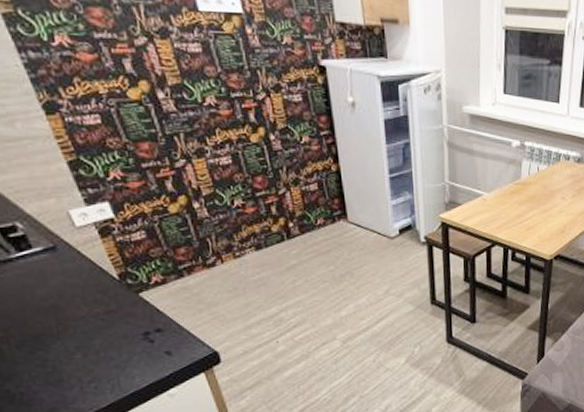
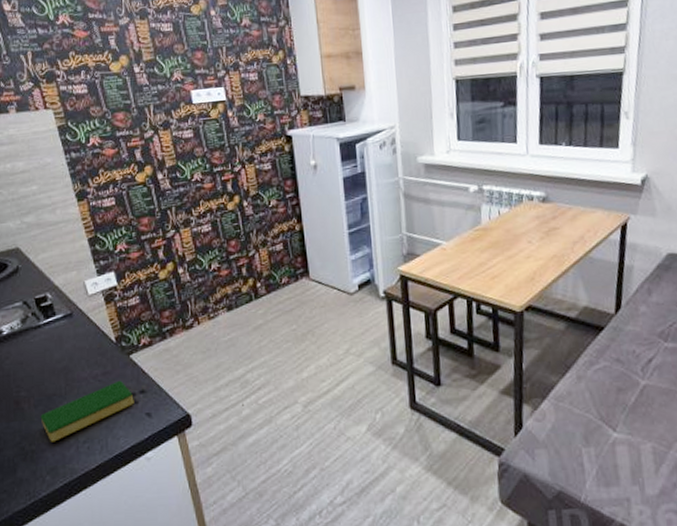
dish sponge: none [26,319,149,384] -> present [40,380,134,442]

